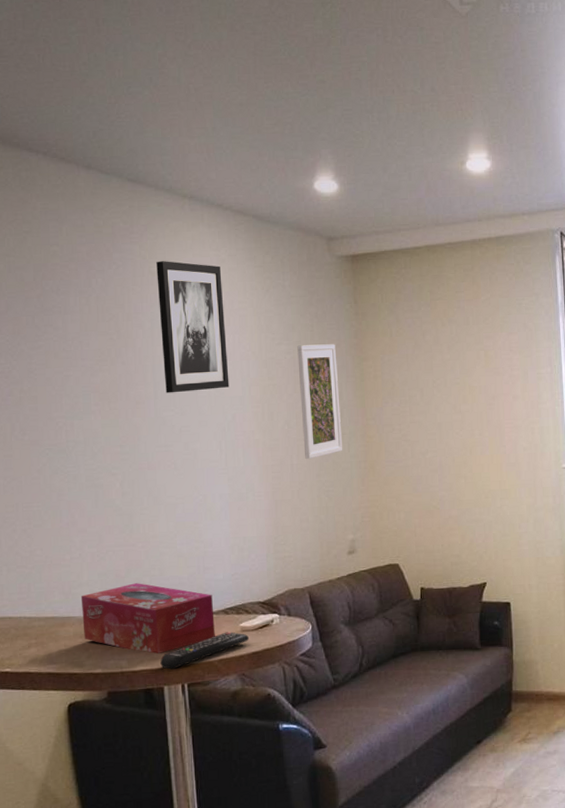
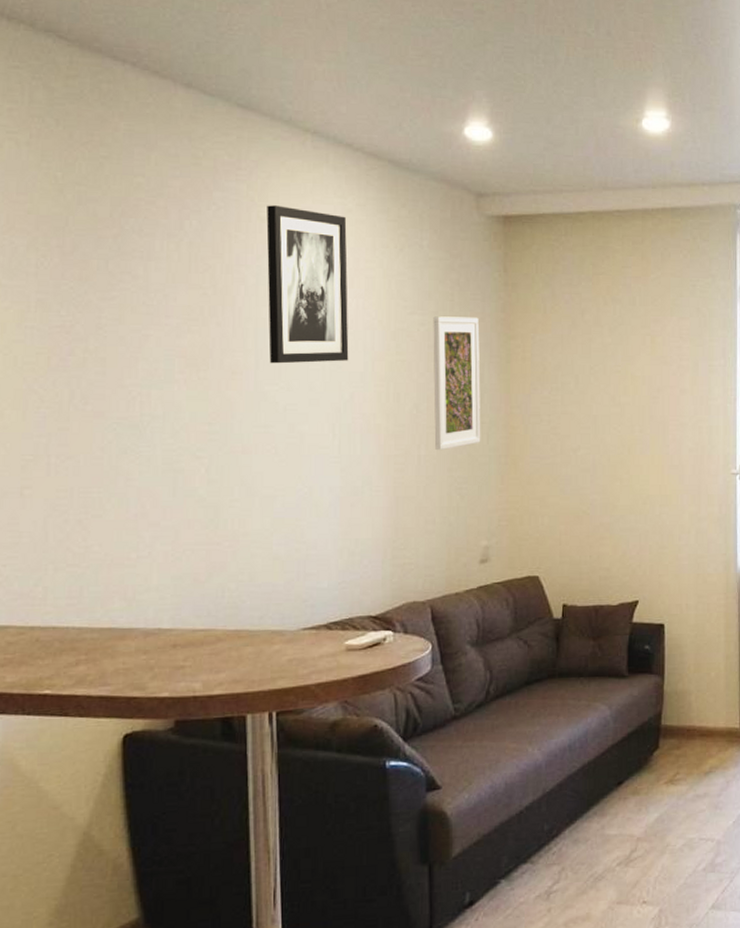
tissue box: present [80,583,215,654] -> none [147,589,314,675]
remote control: present [160,632,249,670] -> none [244,651,355,695]

